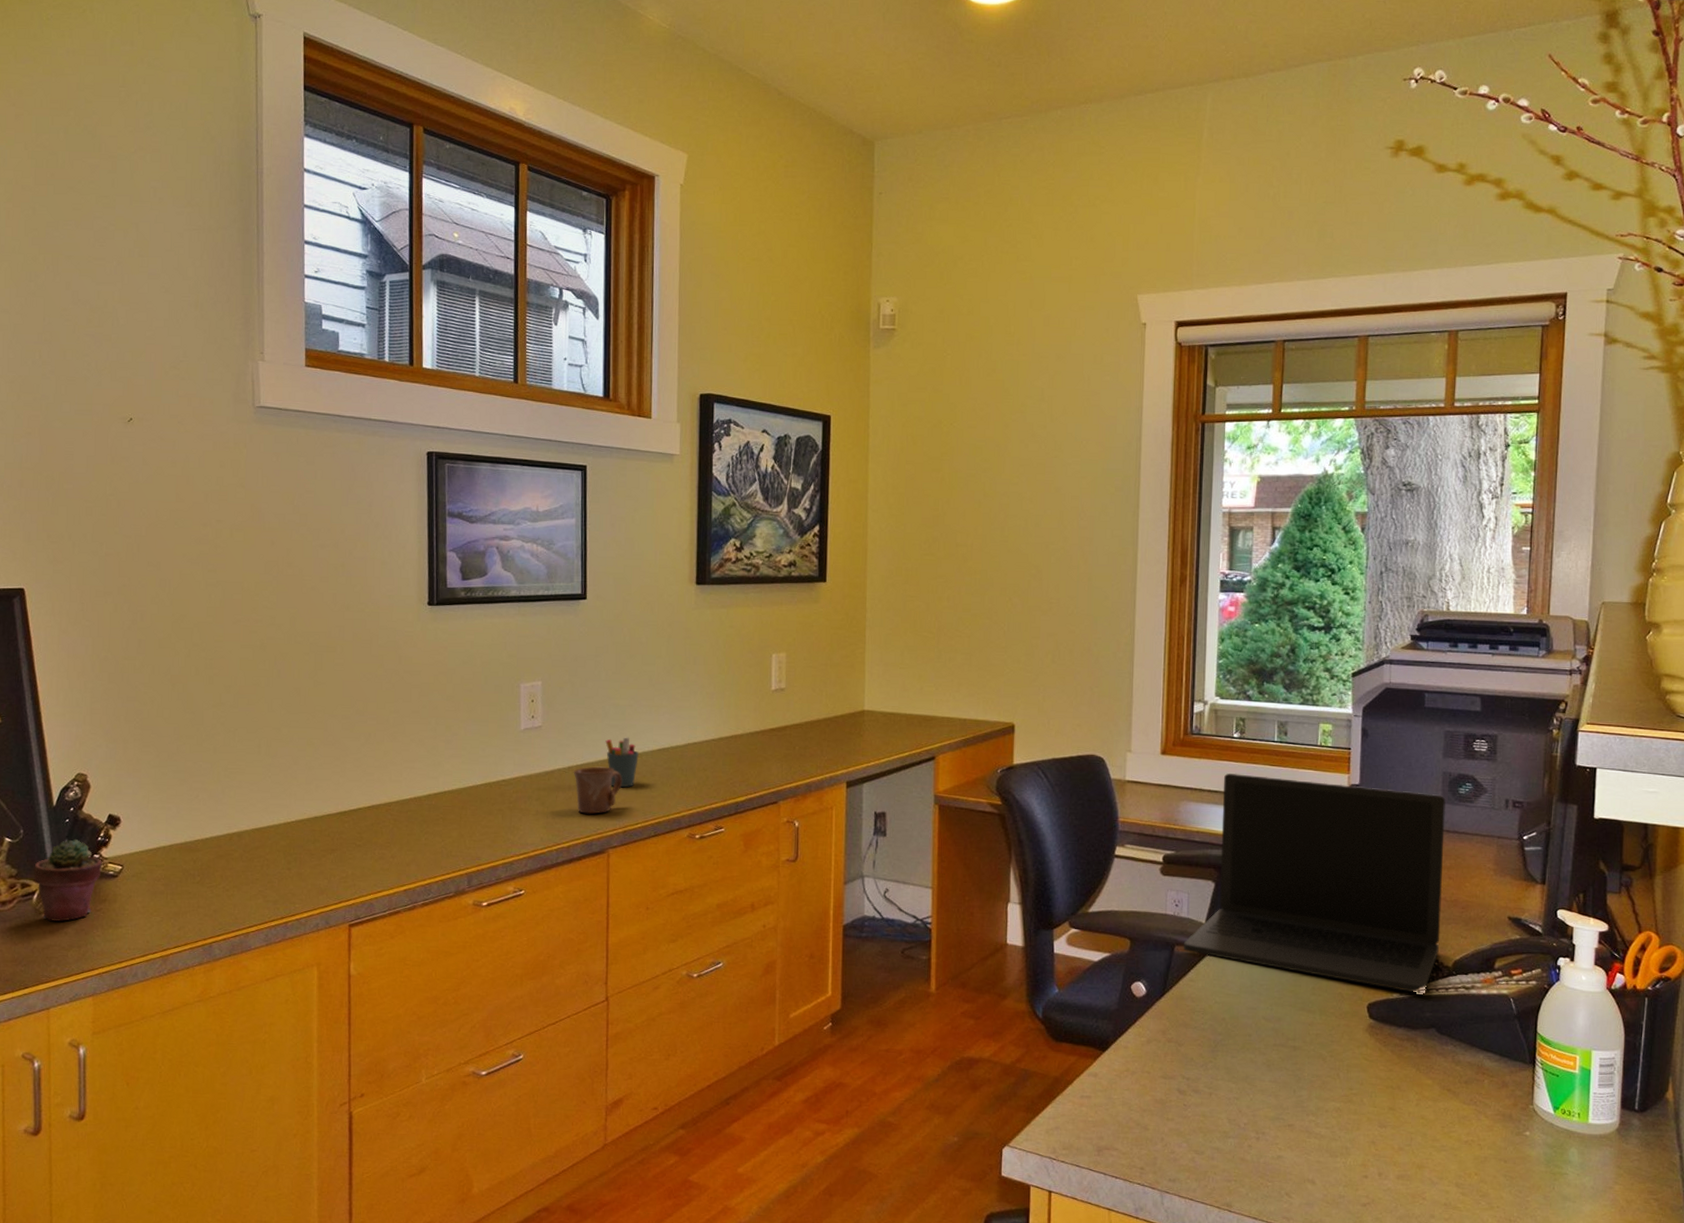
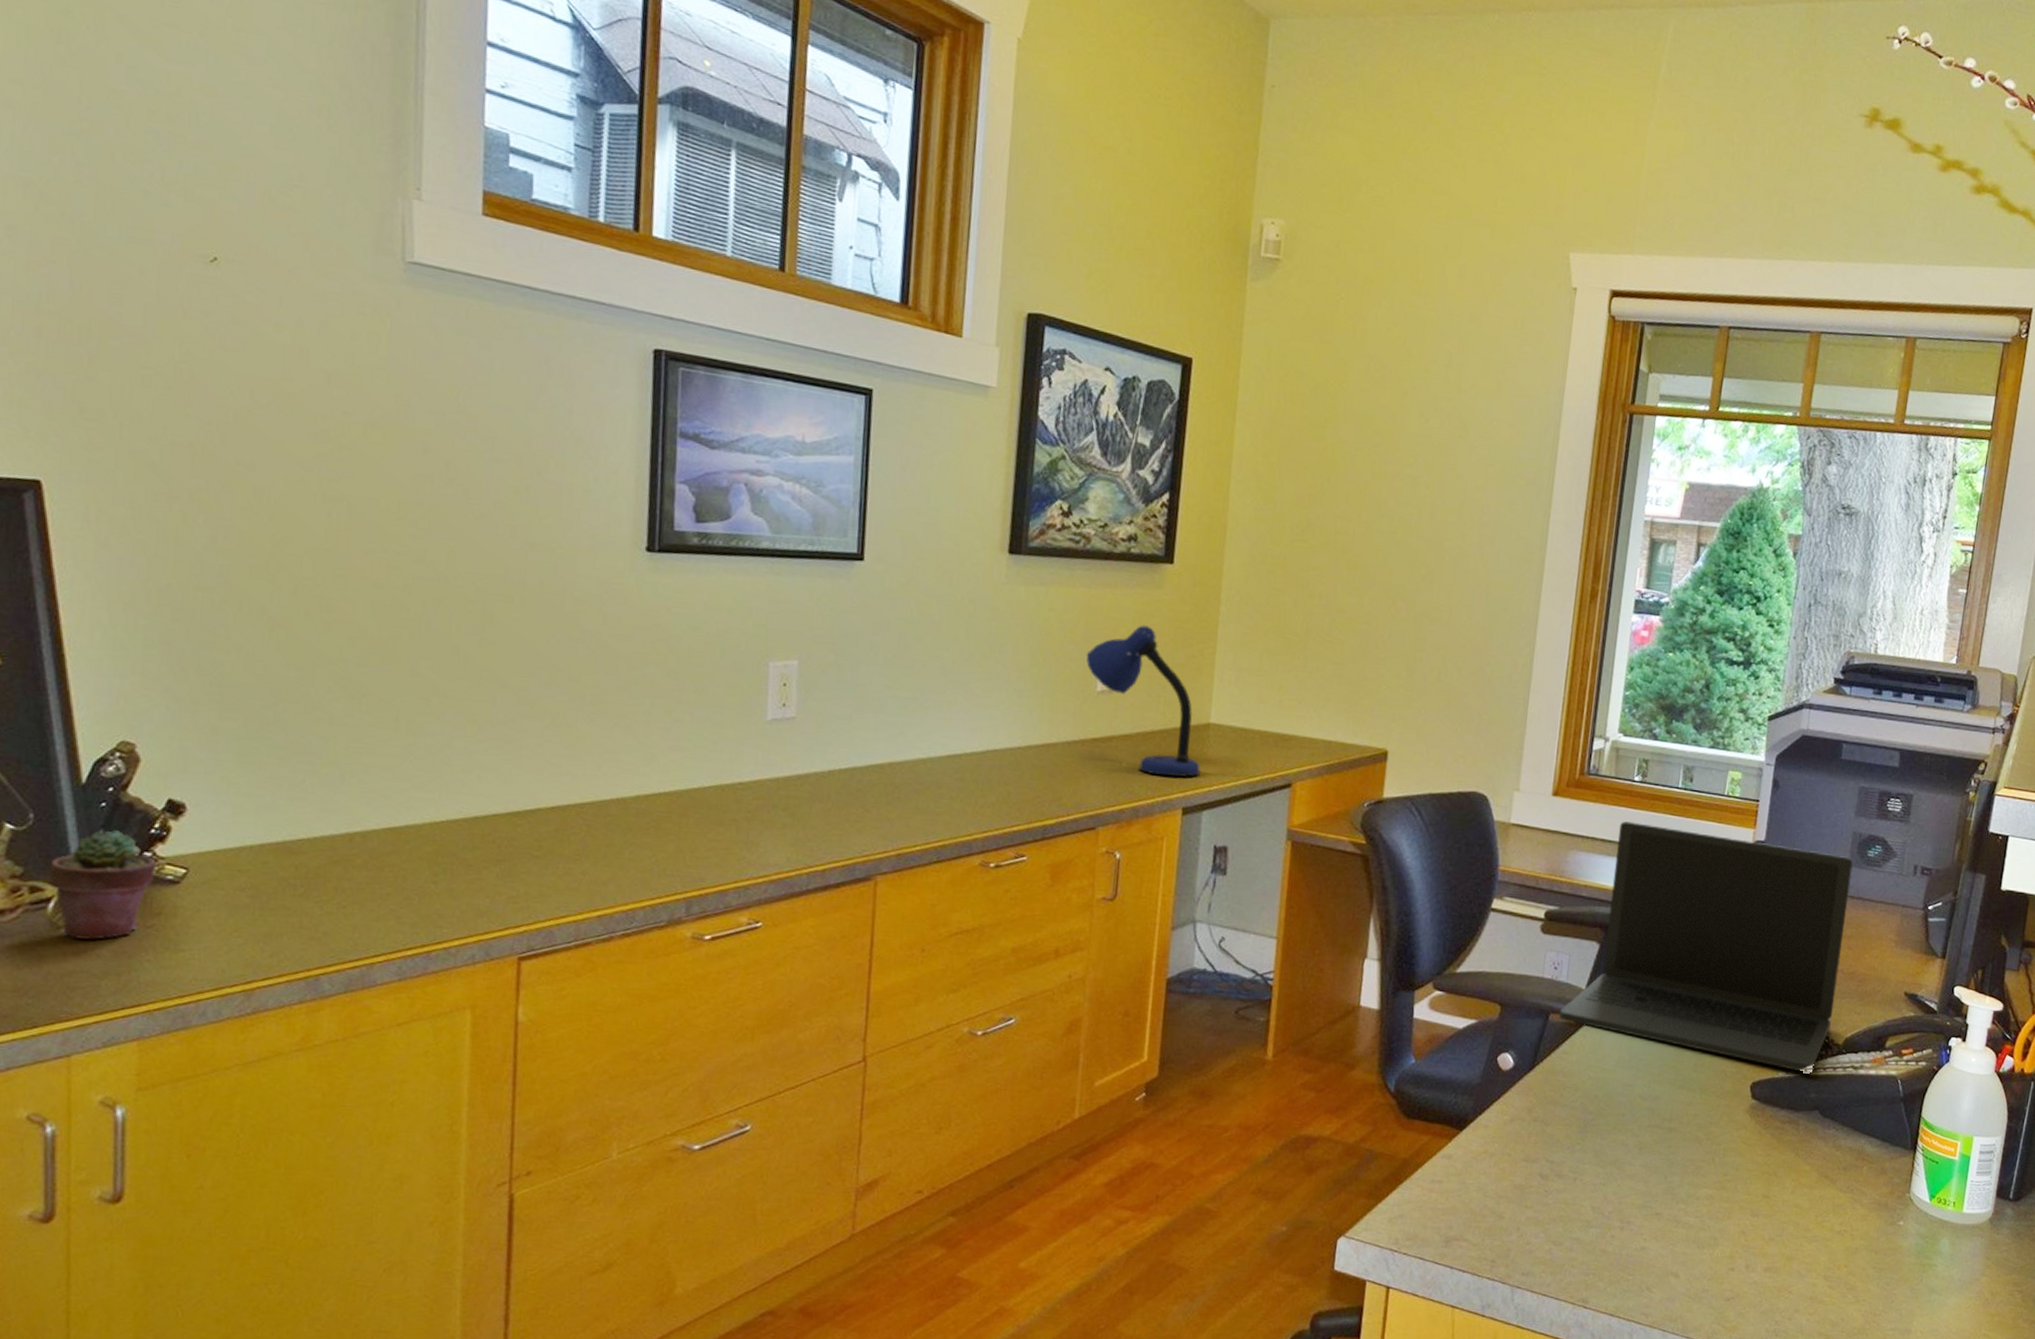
mug: present [573,766,623,814] -> none [834,772,899,832]
pen holder: present [605,737,639,788] -> none [879,737,922,801]
desk lamp: none [761,634,860,757] -> present [1085,625,1201,777]

